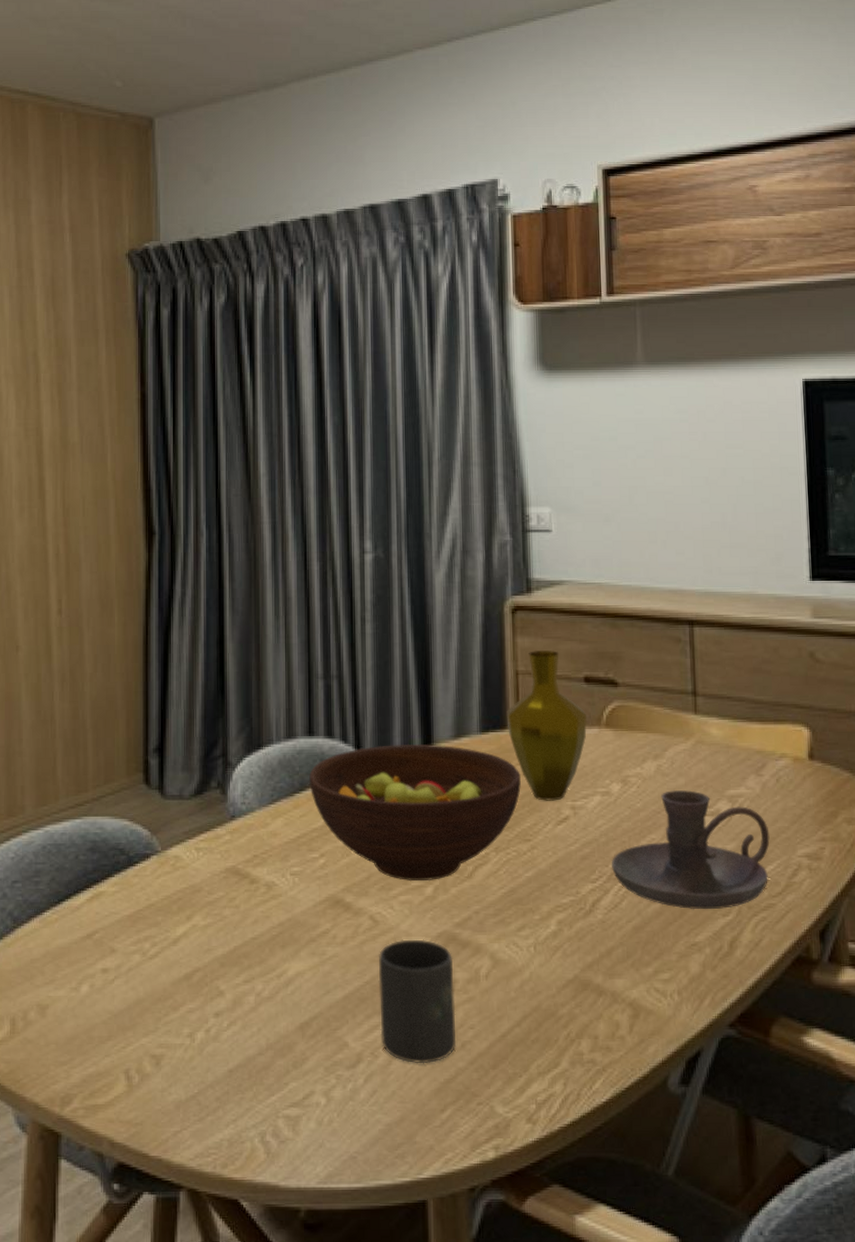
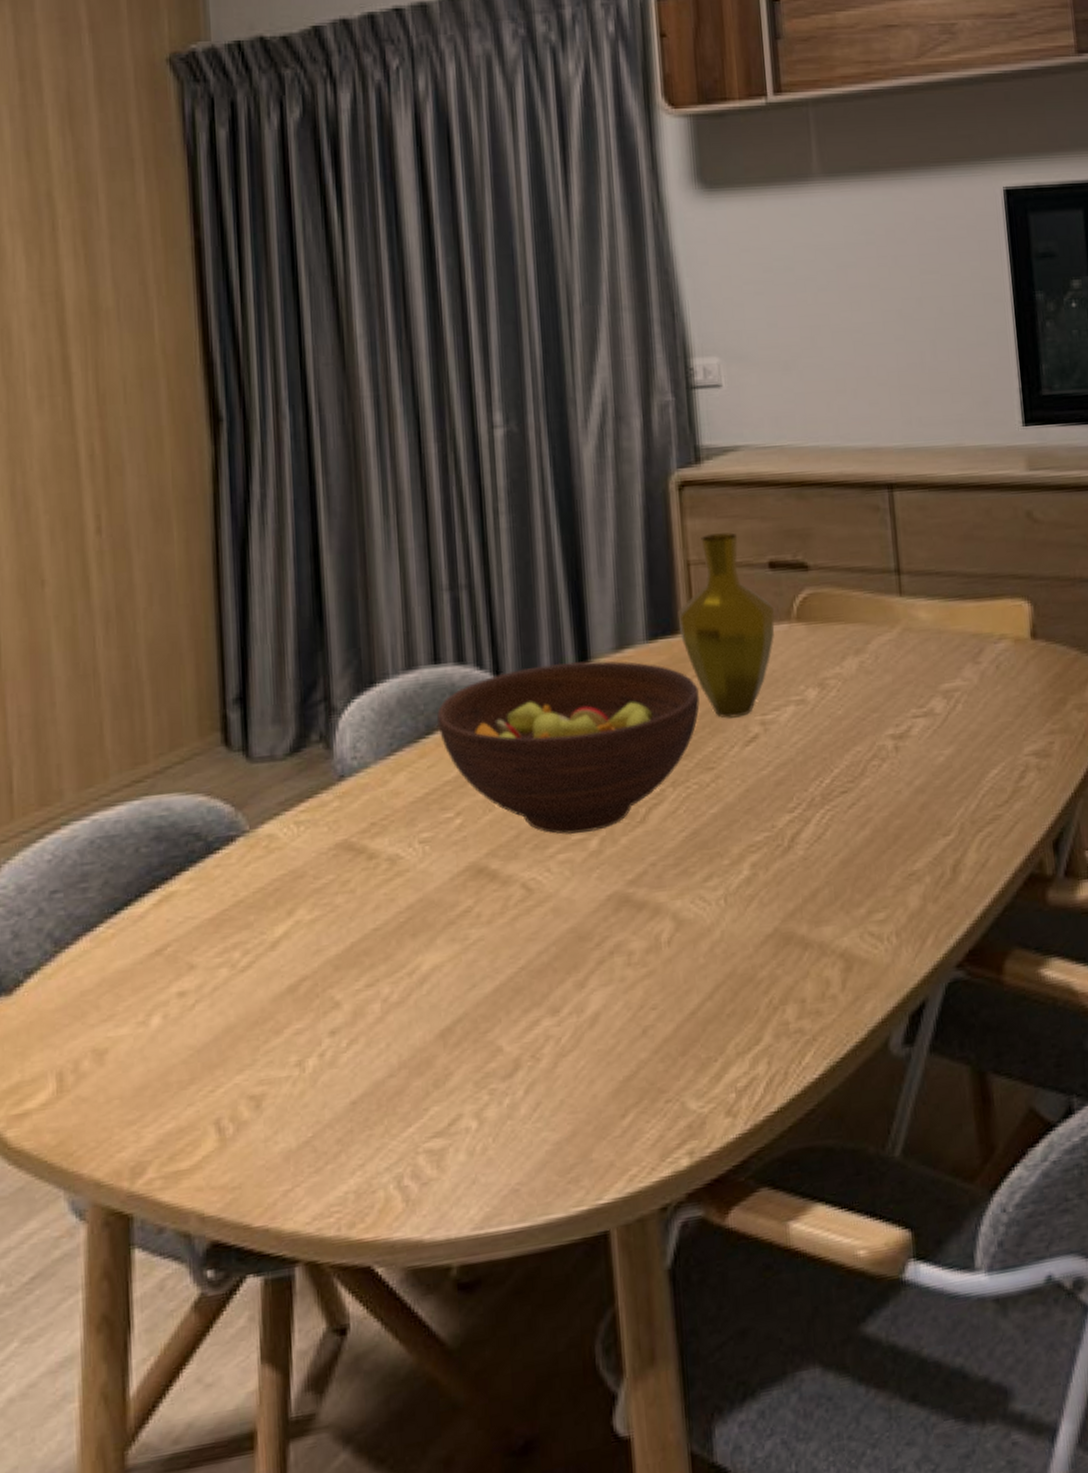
mug: present [378,939,457,1064] -> none [535,905,637,1063]
candle holder: present [611,789,770,910] -> none [811,688,993,833]

